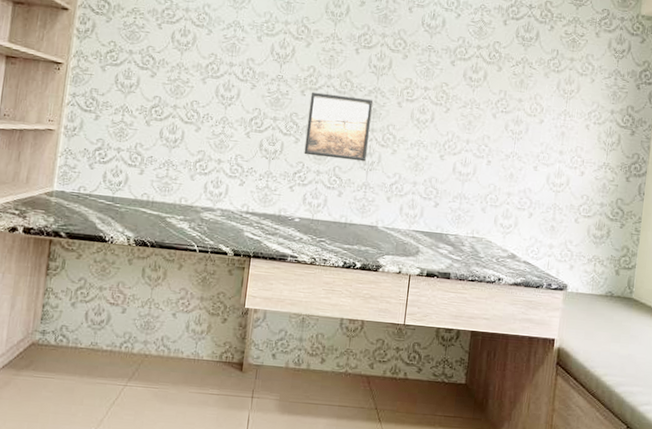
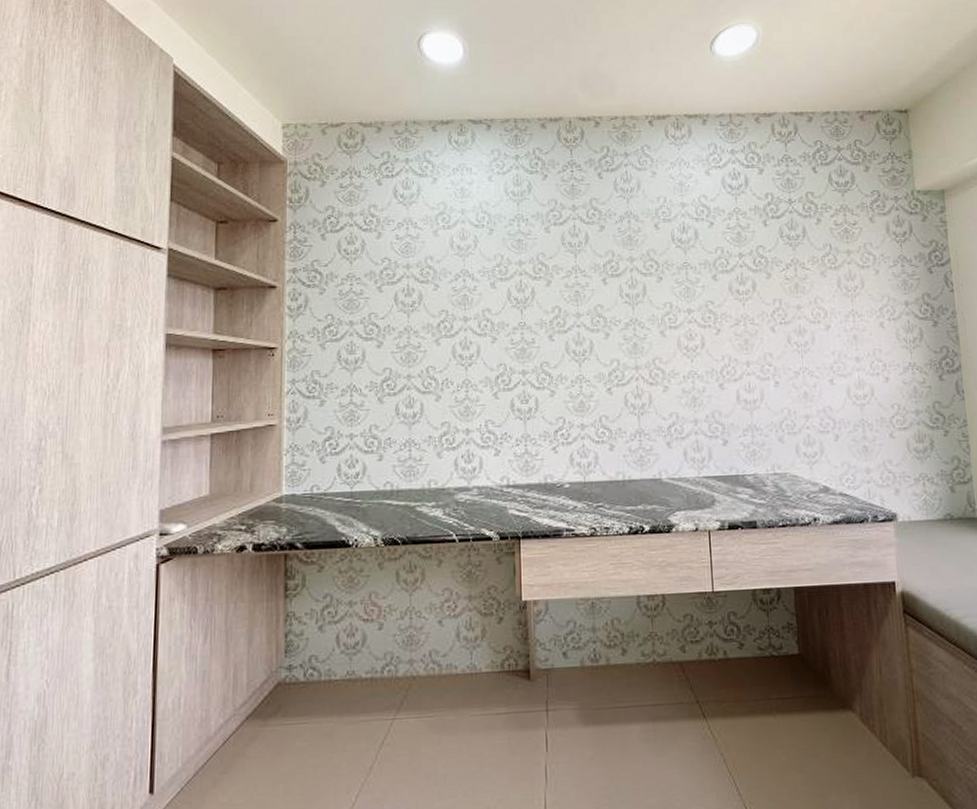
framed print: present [304,91,374,162] -> none [560,332,636,408]

